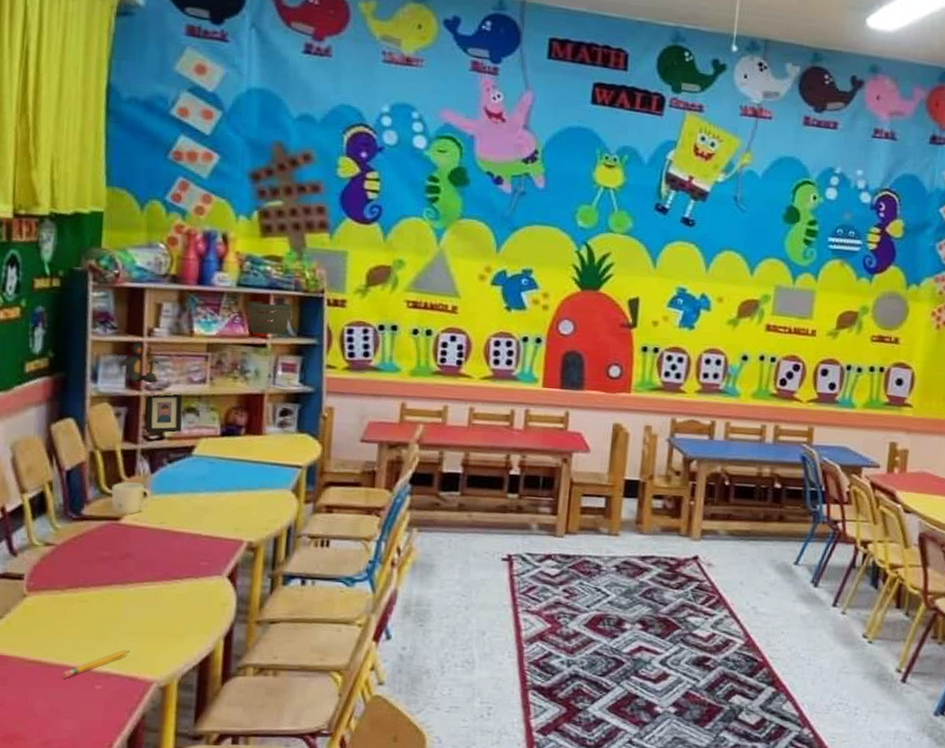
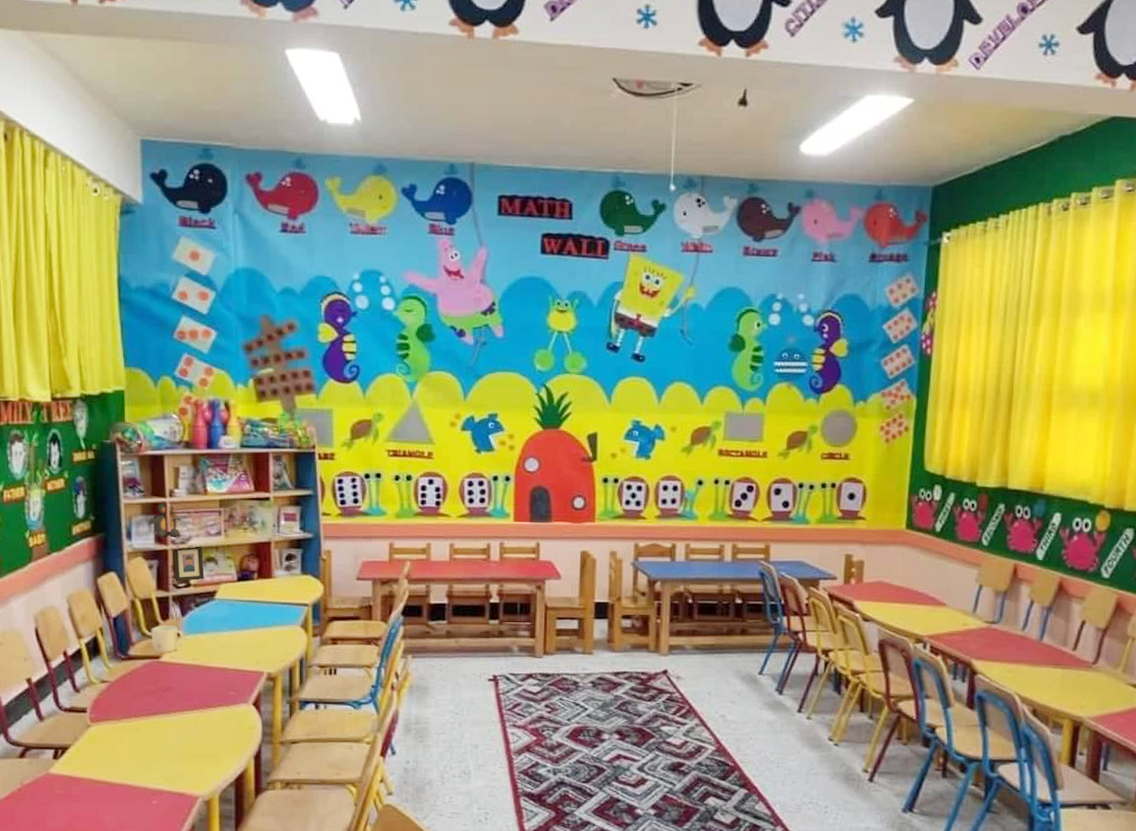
pencil: present [61,650,131,679] -> none [123,770,178,796]
basket: present [246,301,293,335] -> none [249,459,289,489]

